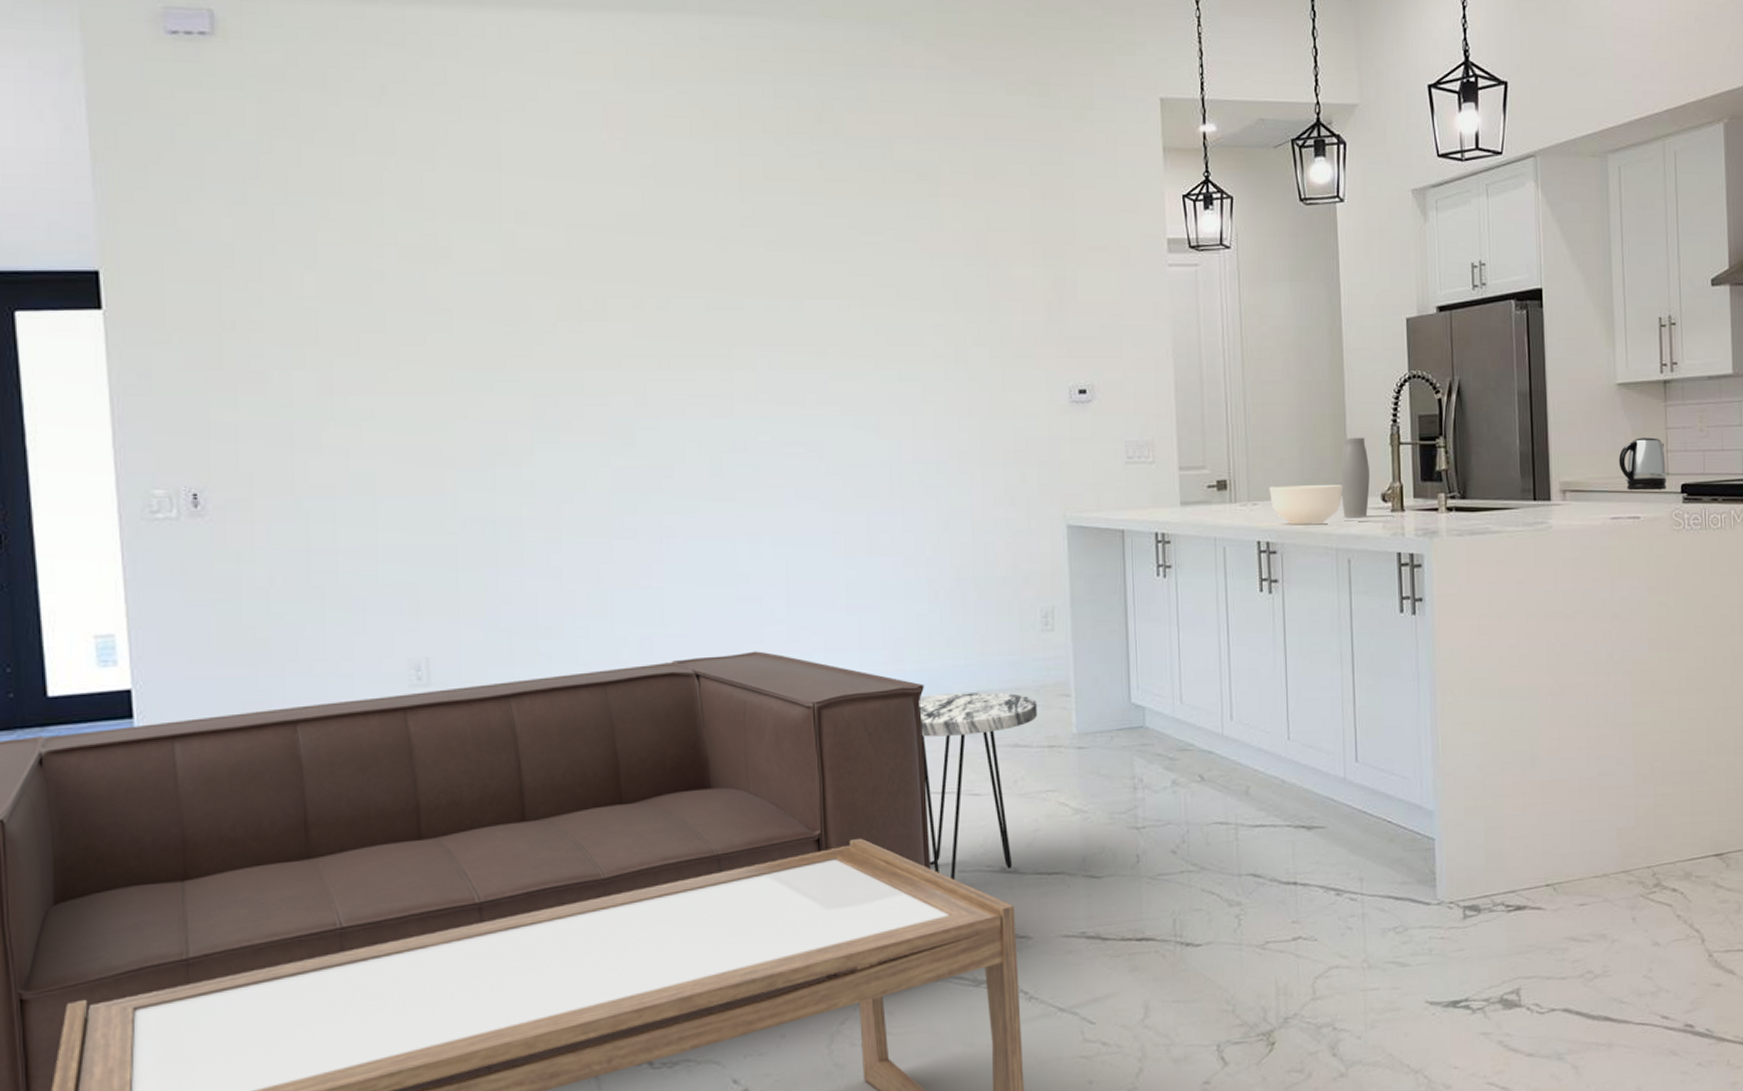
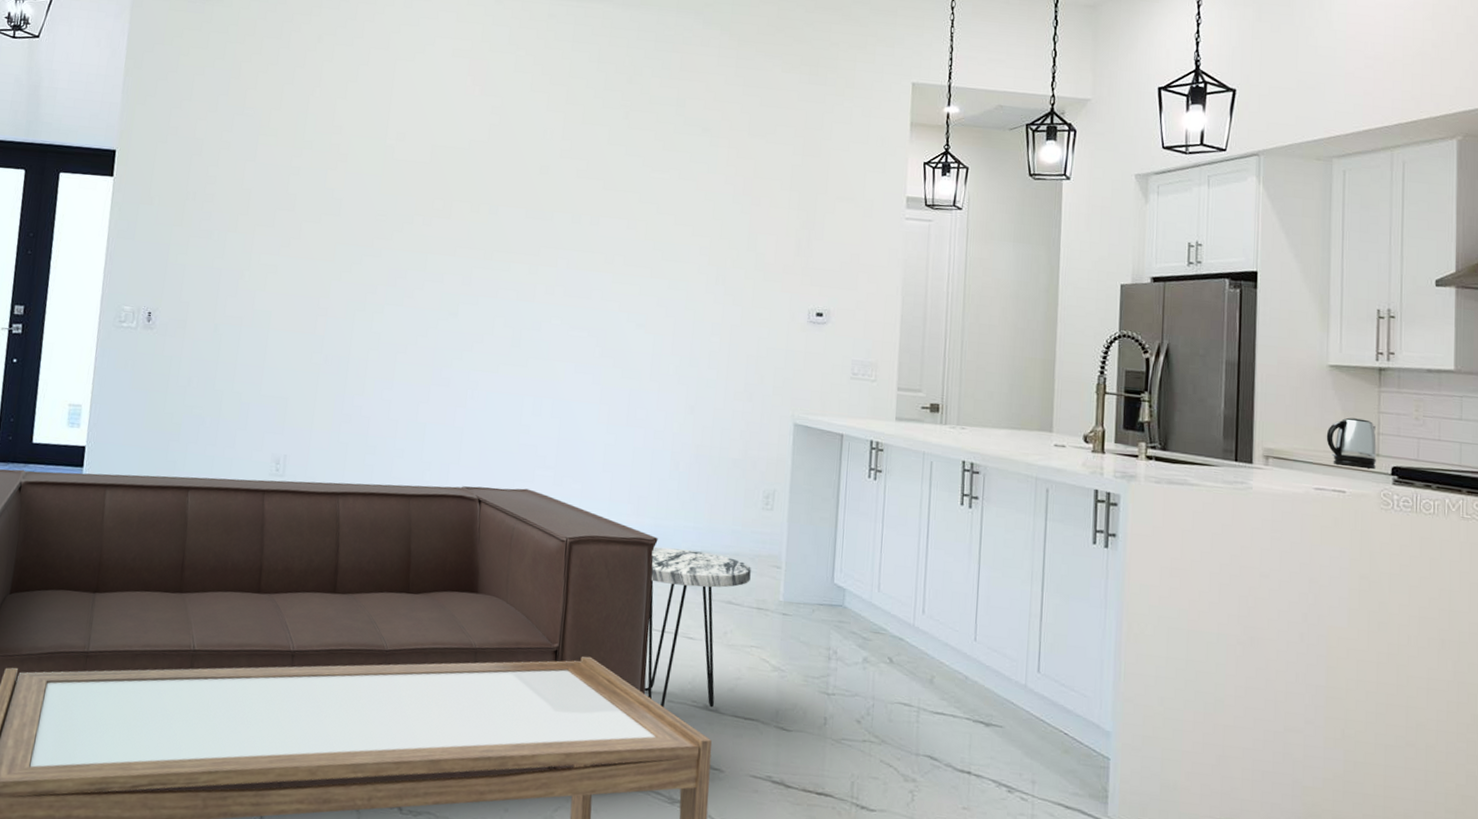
bowl: present [1269,485,1343,524] -> none [977,415,1048,454]
vase: present [1339,437,1370,517] -> none [1044,381,1074,454]

